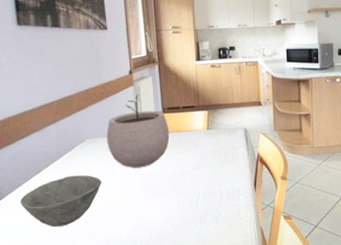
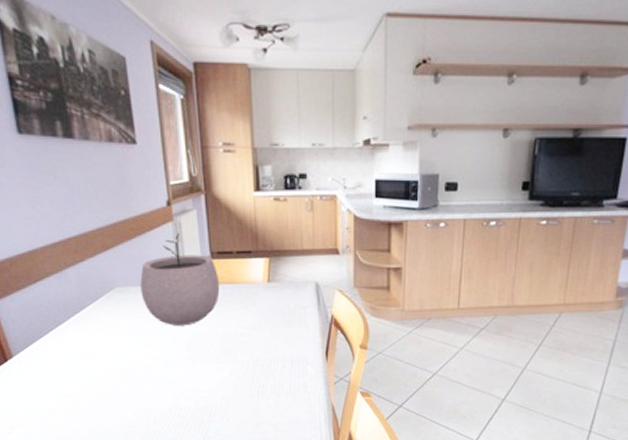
bowl: present [20,175,101,227] -> none [38,331,136,390]

